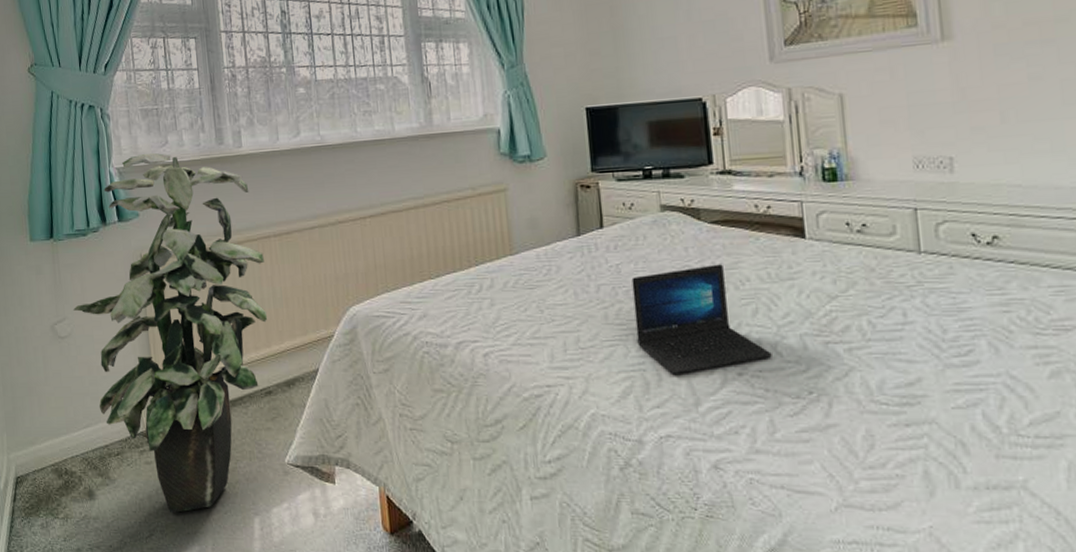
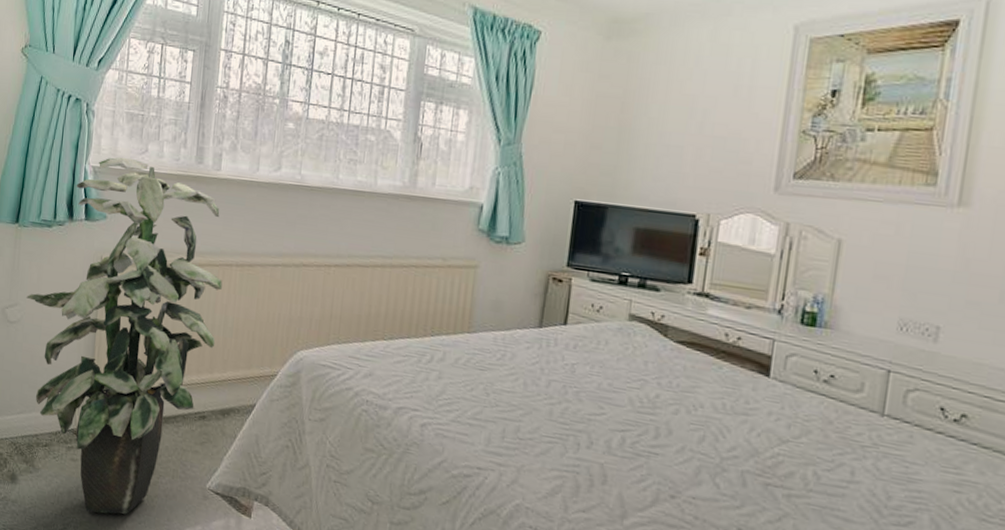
laptop: present [631,264,772,374] -> none [576,379,709,487]

